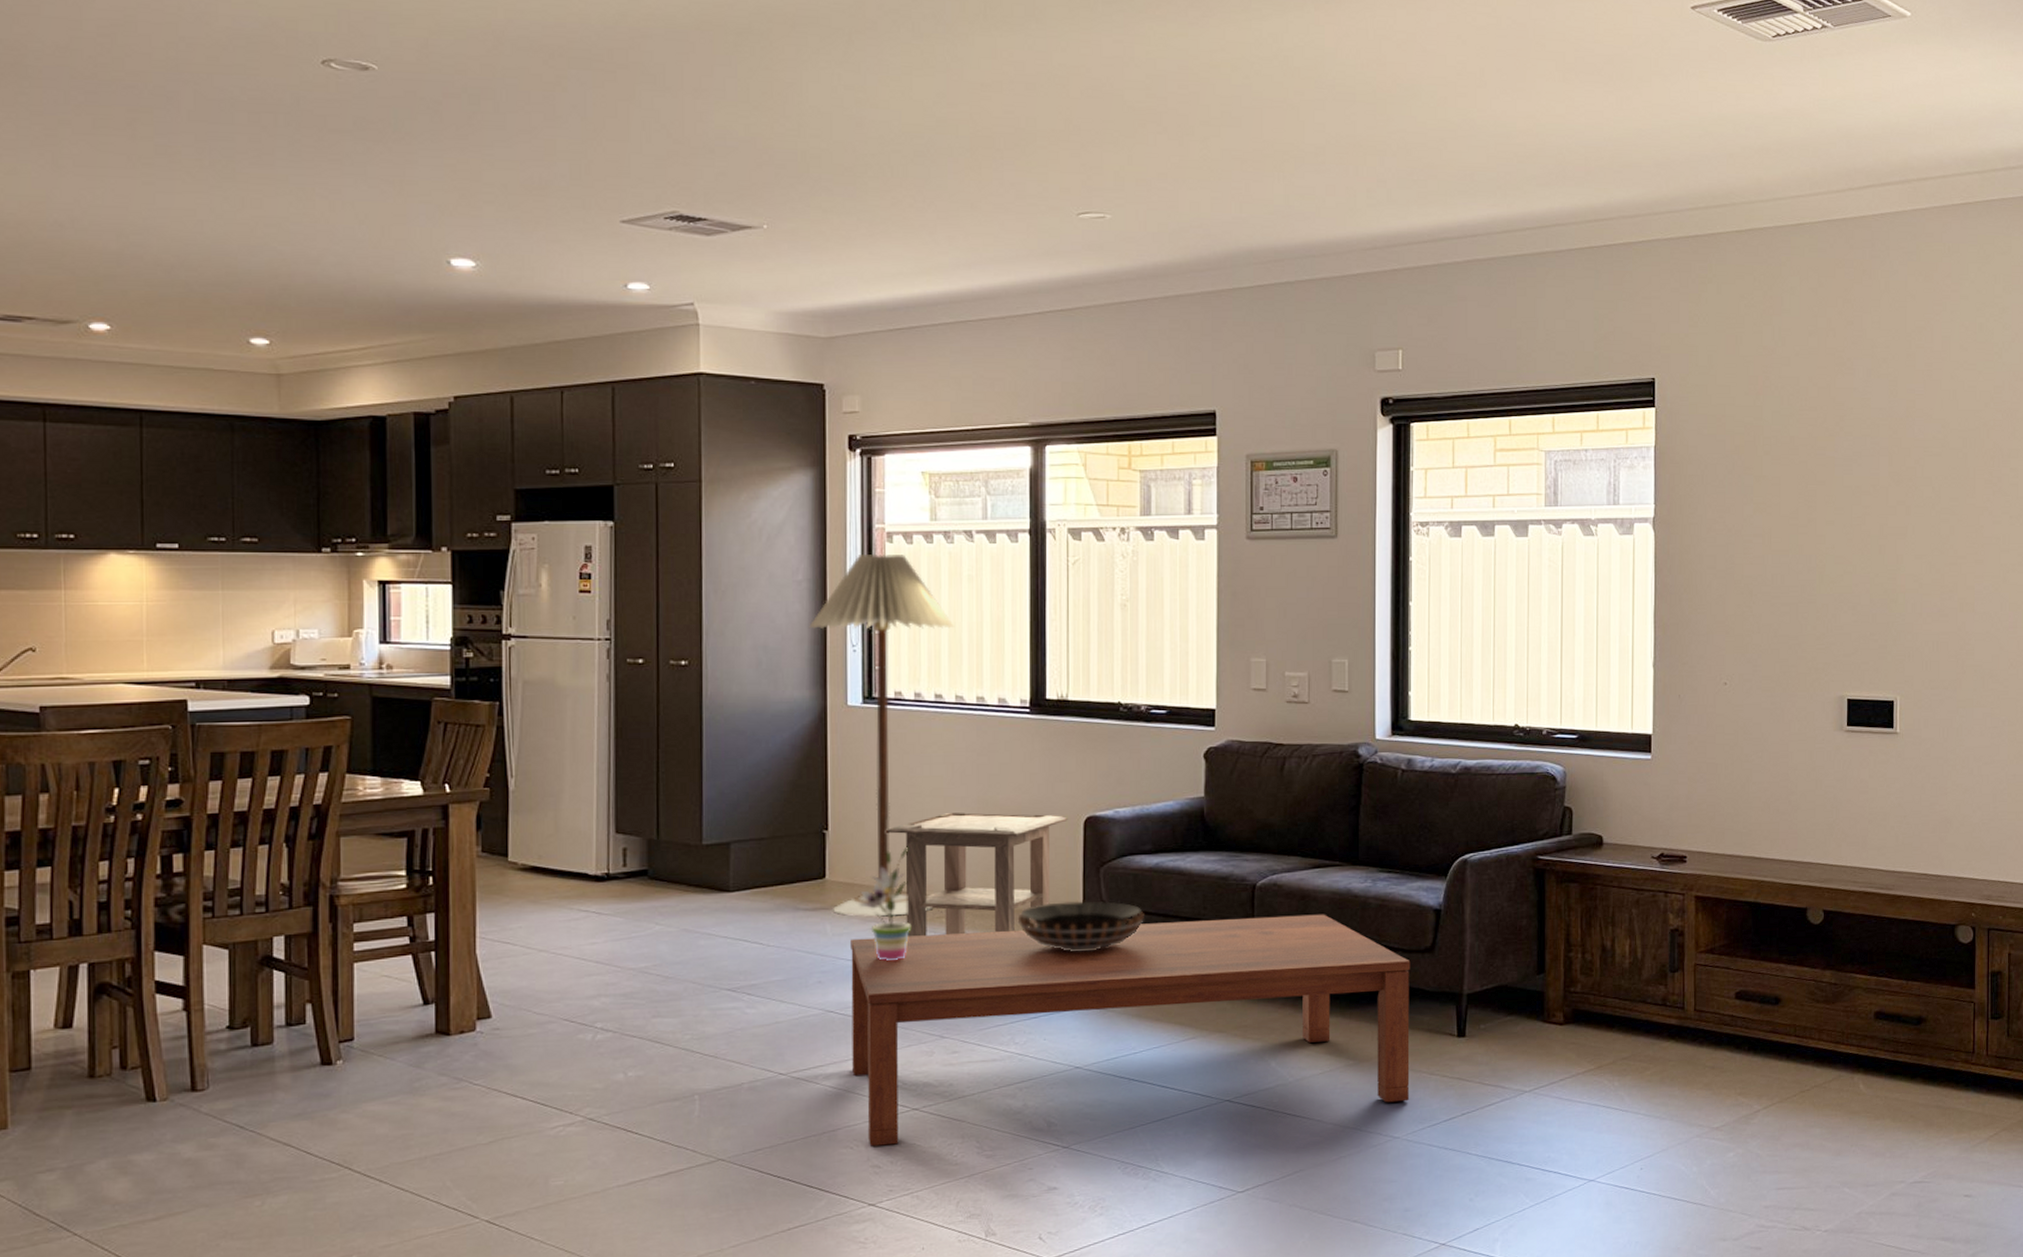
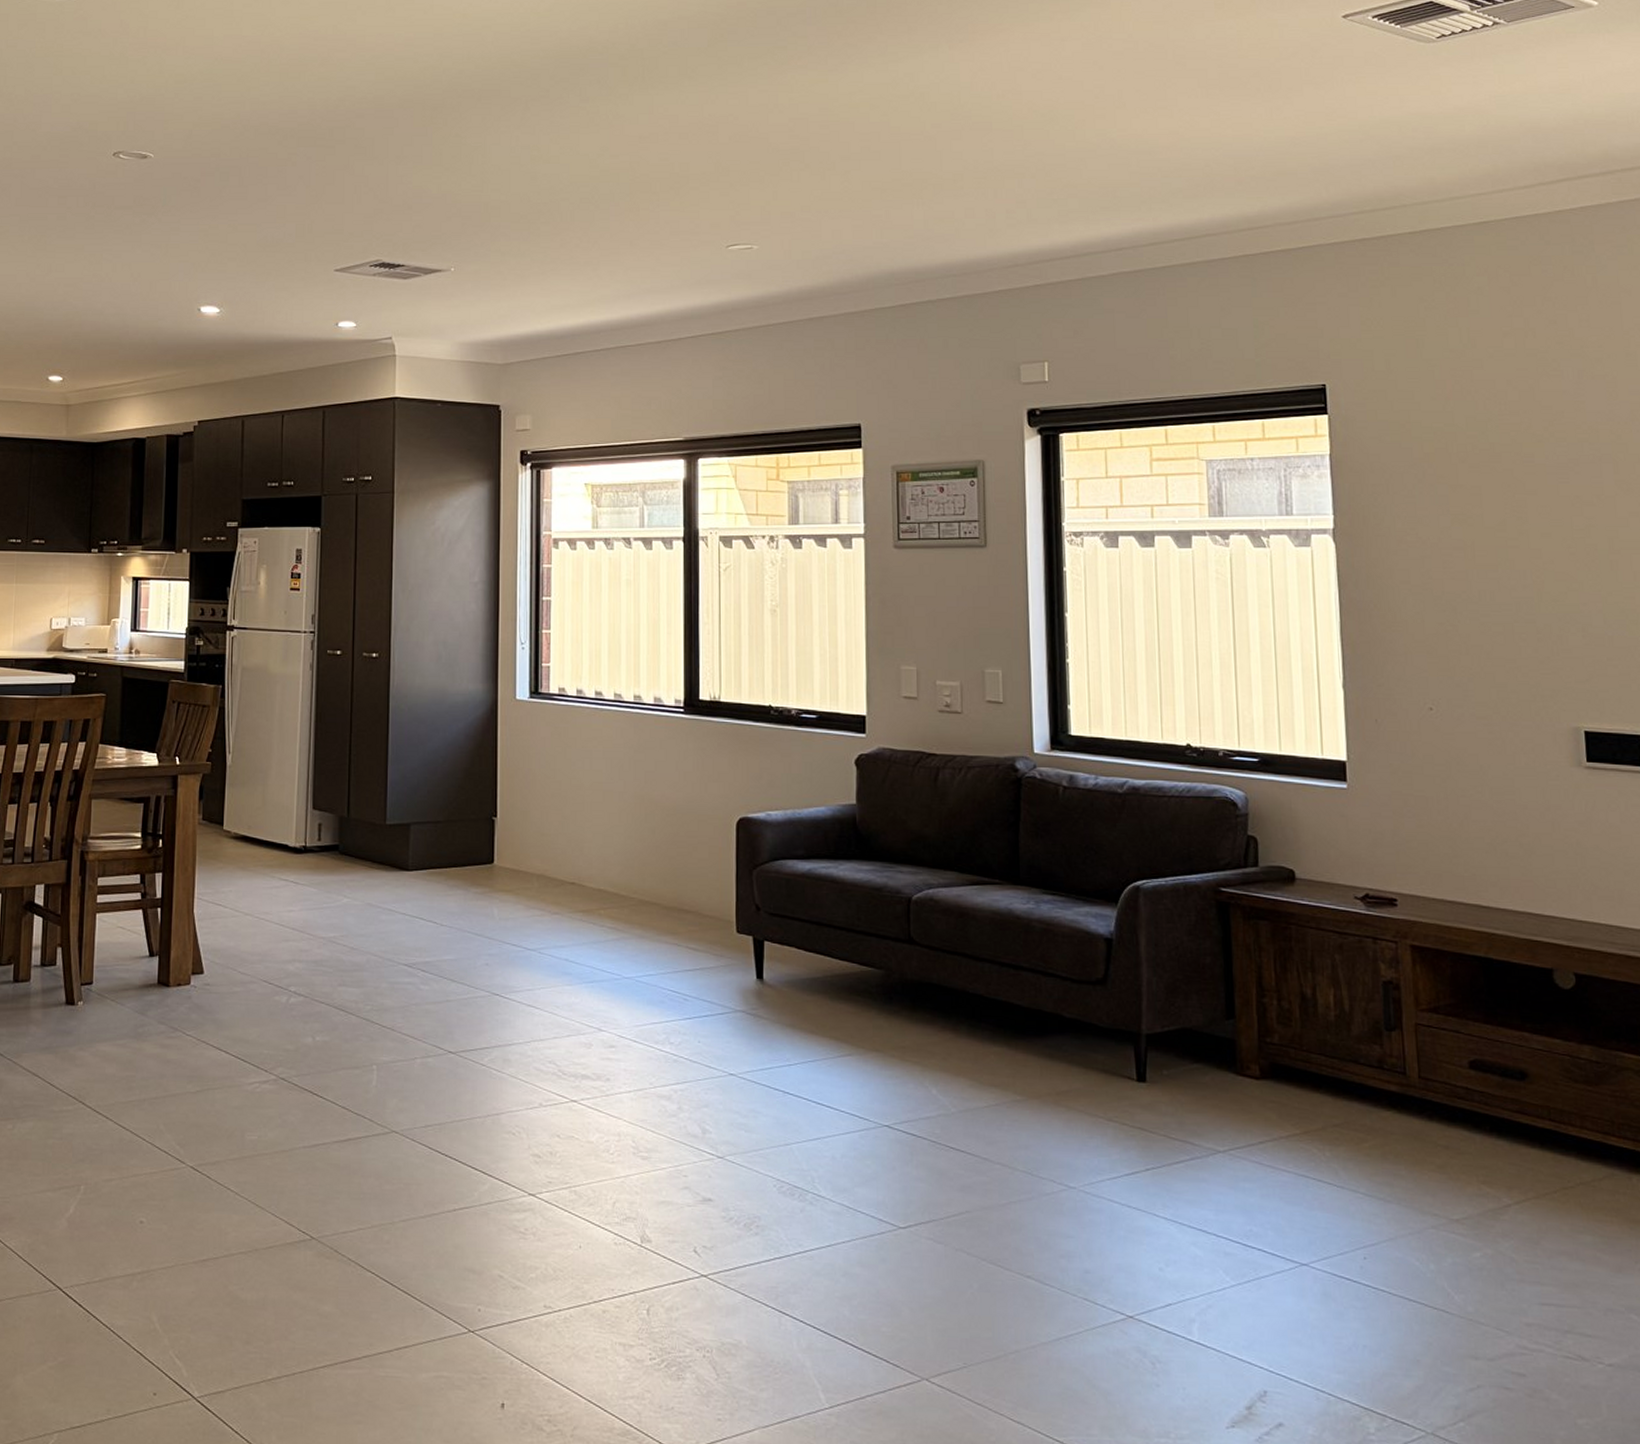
floor lamp: present [809,553,954,917] -> none [483,558,613,905]
coffee table: present [851,914,1411,1147] -> none [516,924,1086,1148]
potted plant: present [857,846,912,961] -> none [522,837,572,948]
side table: present [886,813,1068,937] -> none [550,807,721,930]
decorative bowl: present [1018,901,1144,952] -> none [673,902,797,955]

